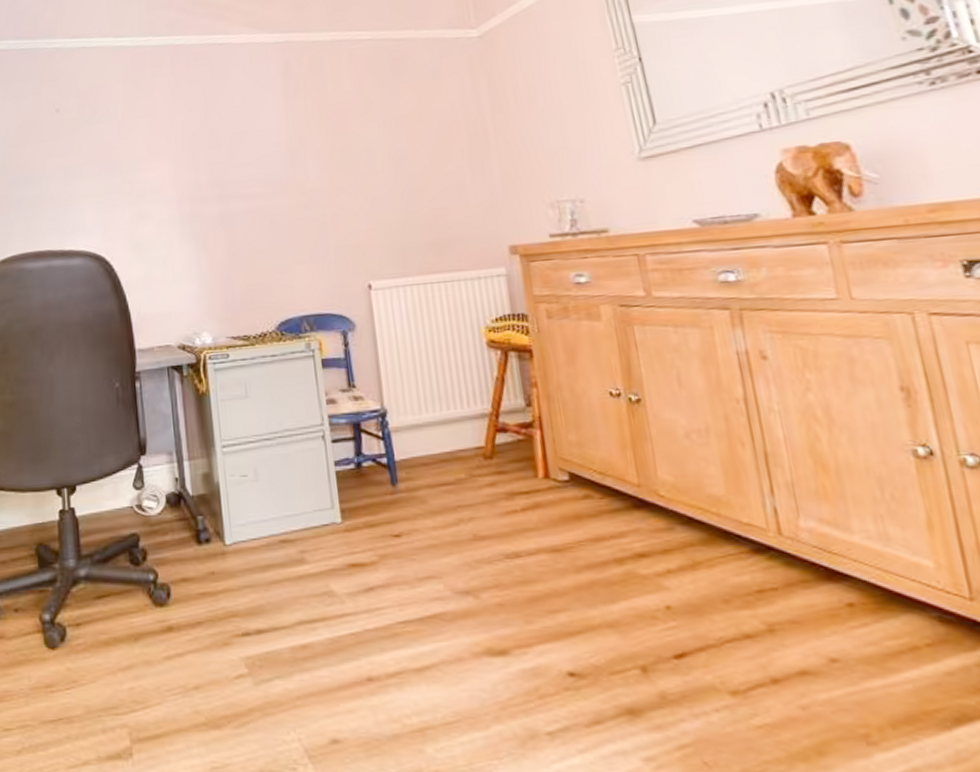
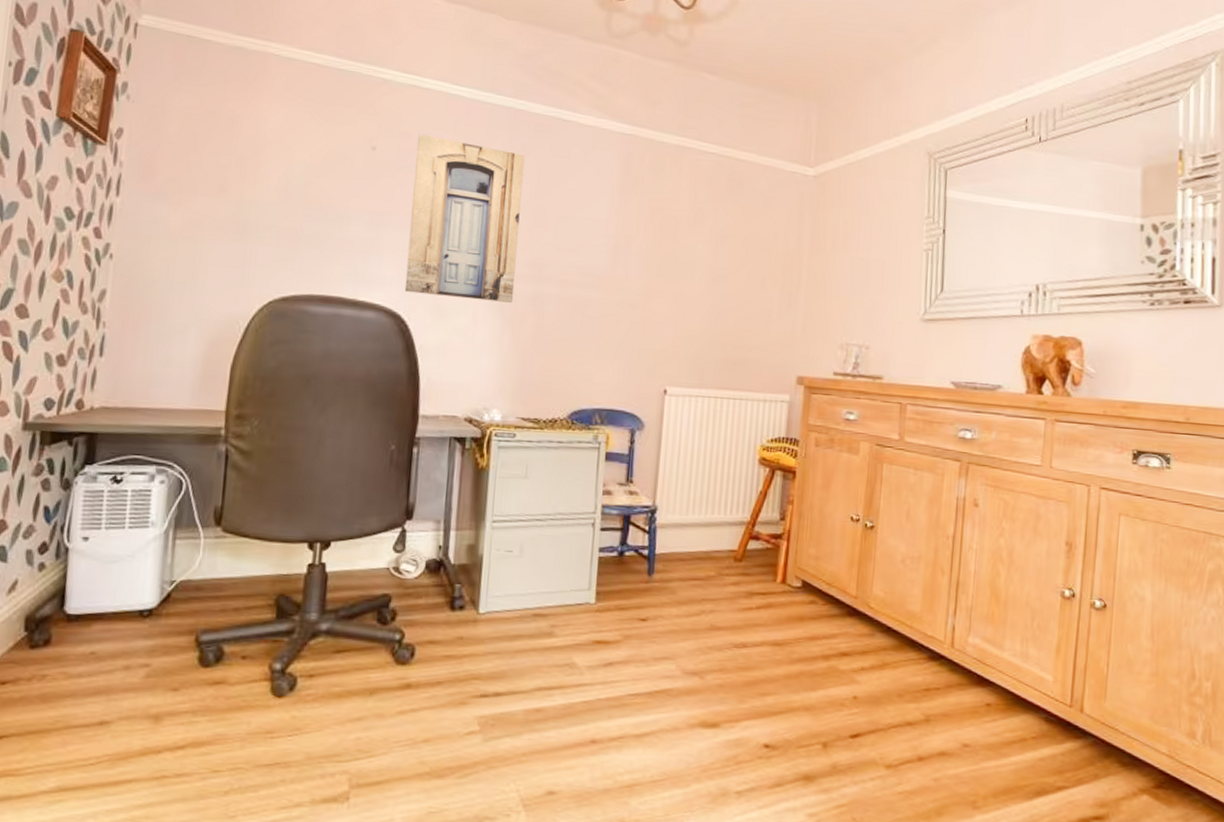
wall art: none [94,84,203,235] -> present [404,134,525,303]

